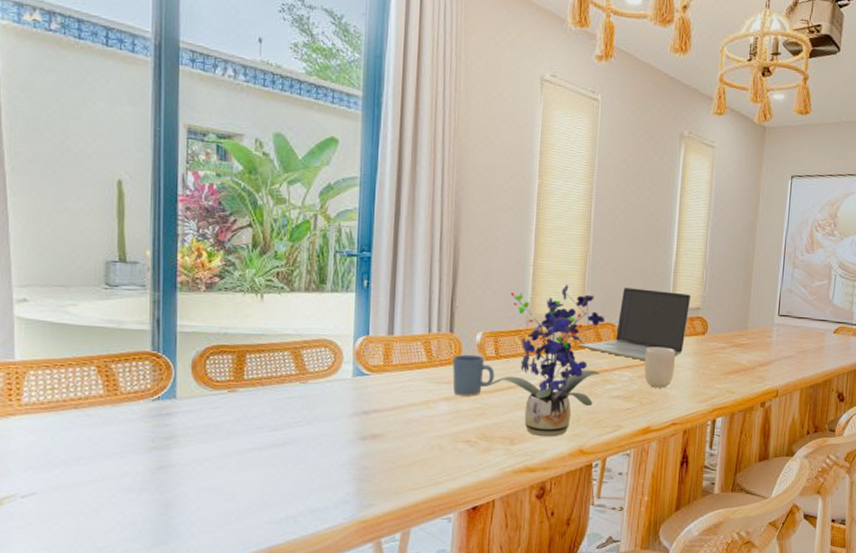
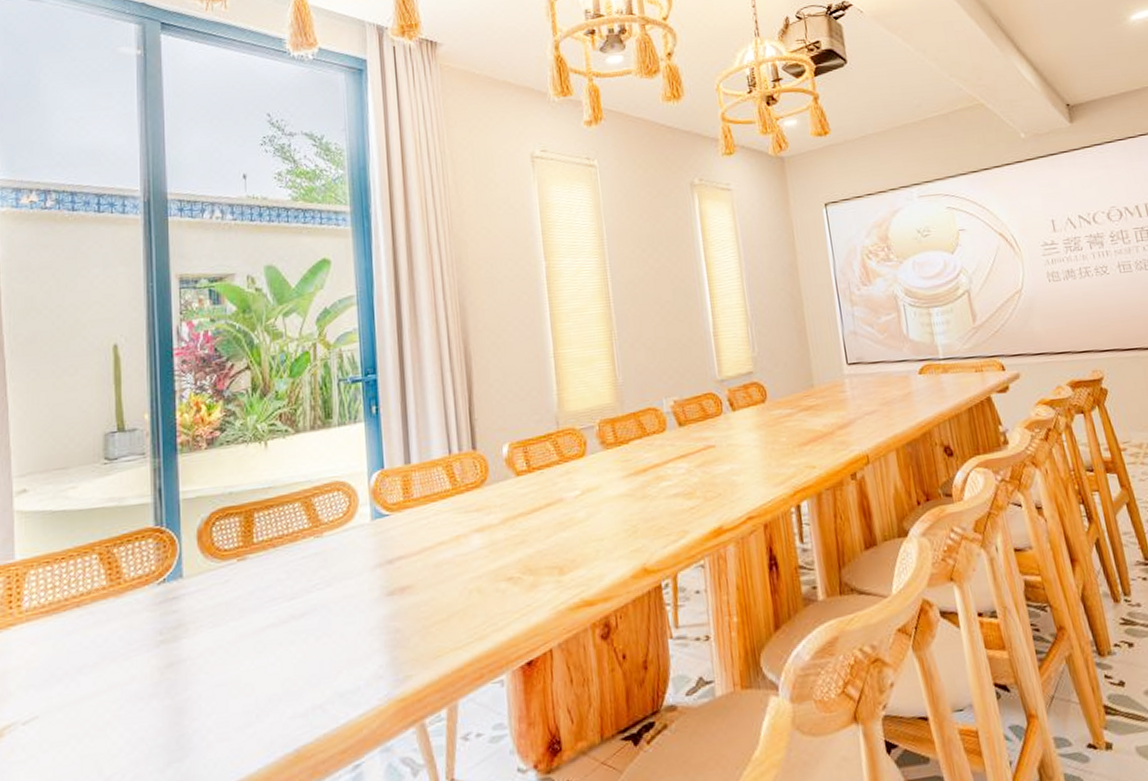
mug: present [452,354,495,396] -> none [479,471,530,524]
flower arrangement: present [489,284,606,437] -> none [525,371,652,560]
laptop: present [578,288,691,361] -> none [619,358,743,447]
cup: present [644,346,675,388] -> none [698,425,738,477]

